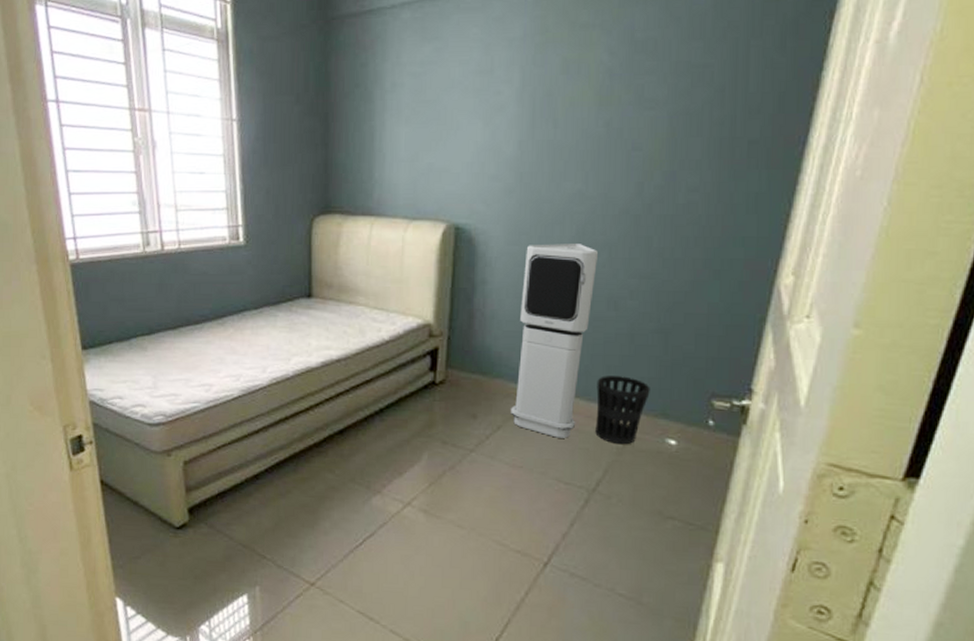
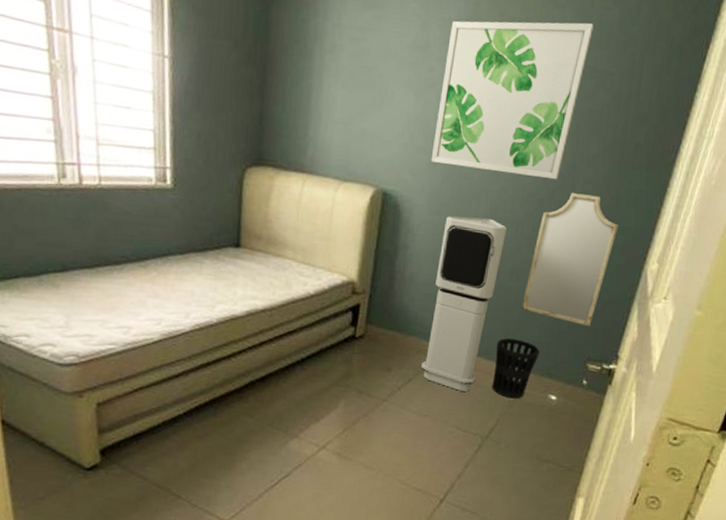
wall art: none [505,14,683,193] -> present [431,20,594,180]
home mirror: none [623,205,737,357] -> present [521,193,619,327]

